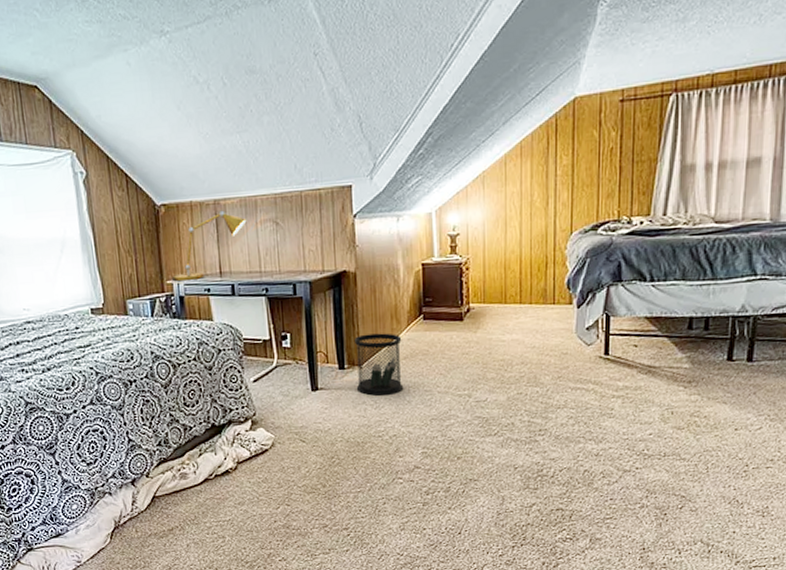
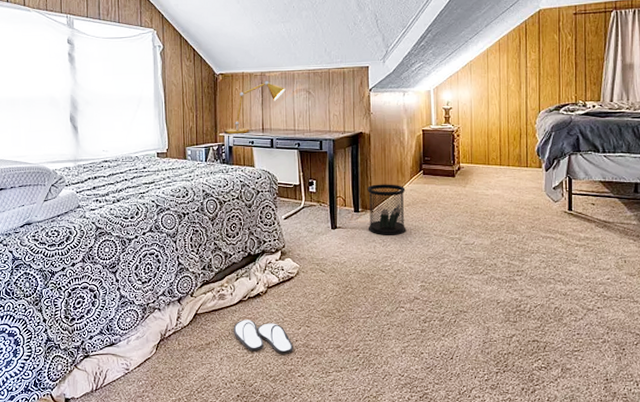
slippers: none [199,500,272,537] -> present [233,320,294,354]

